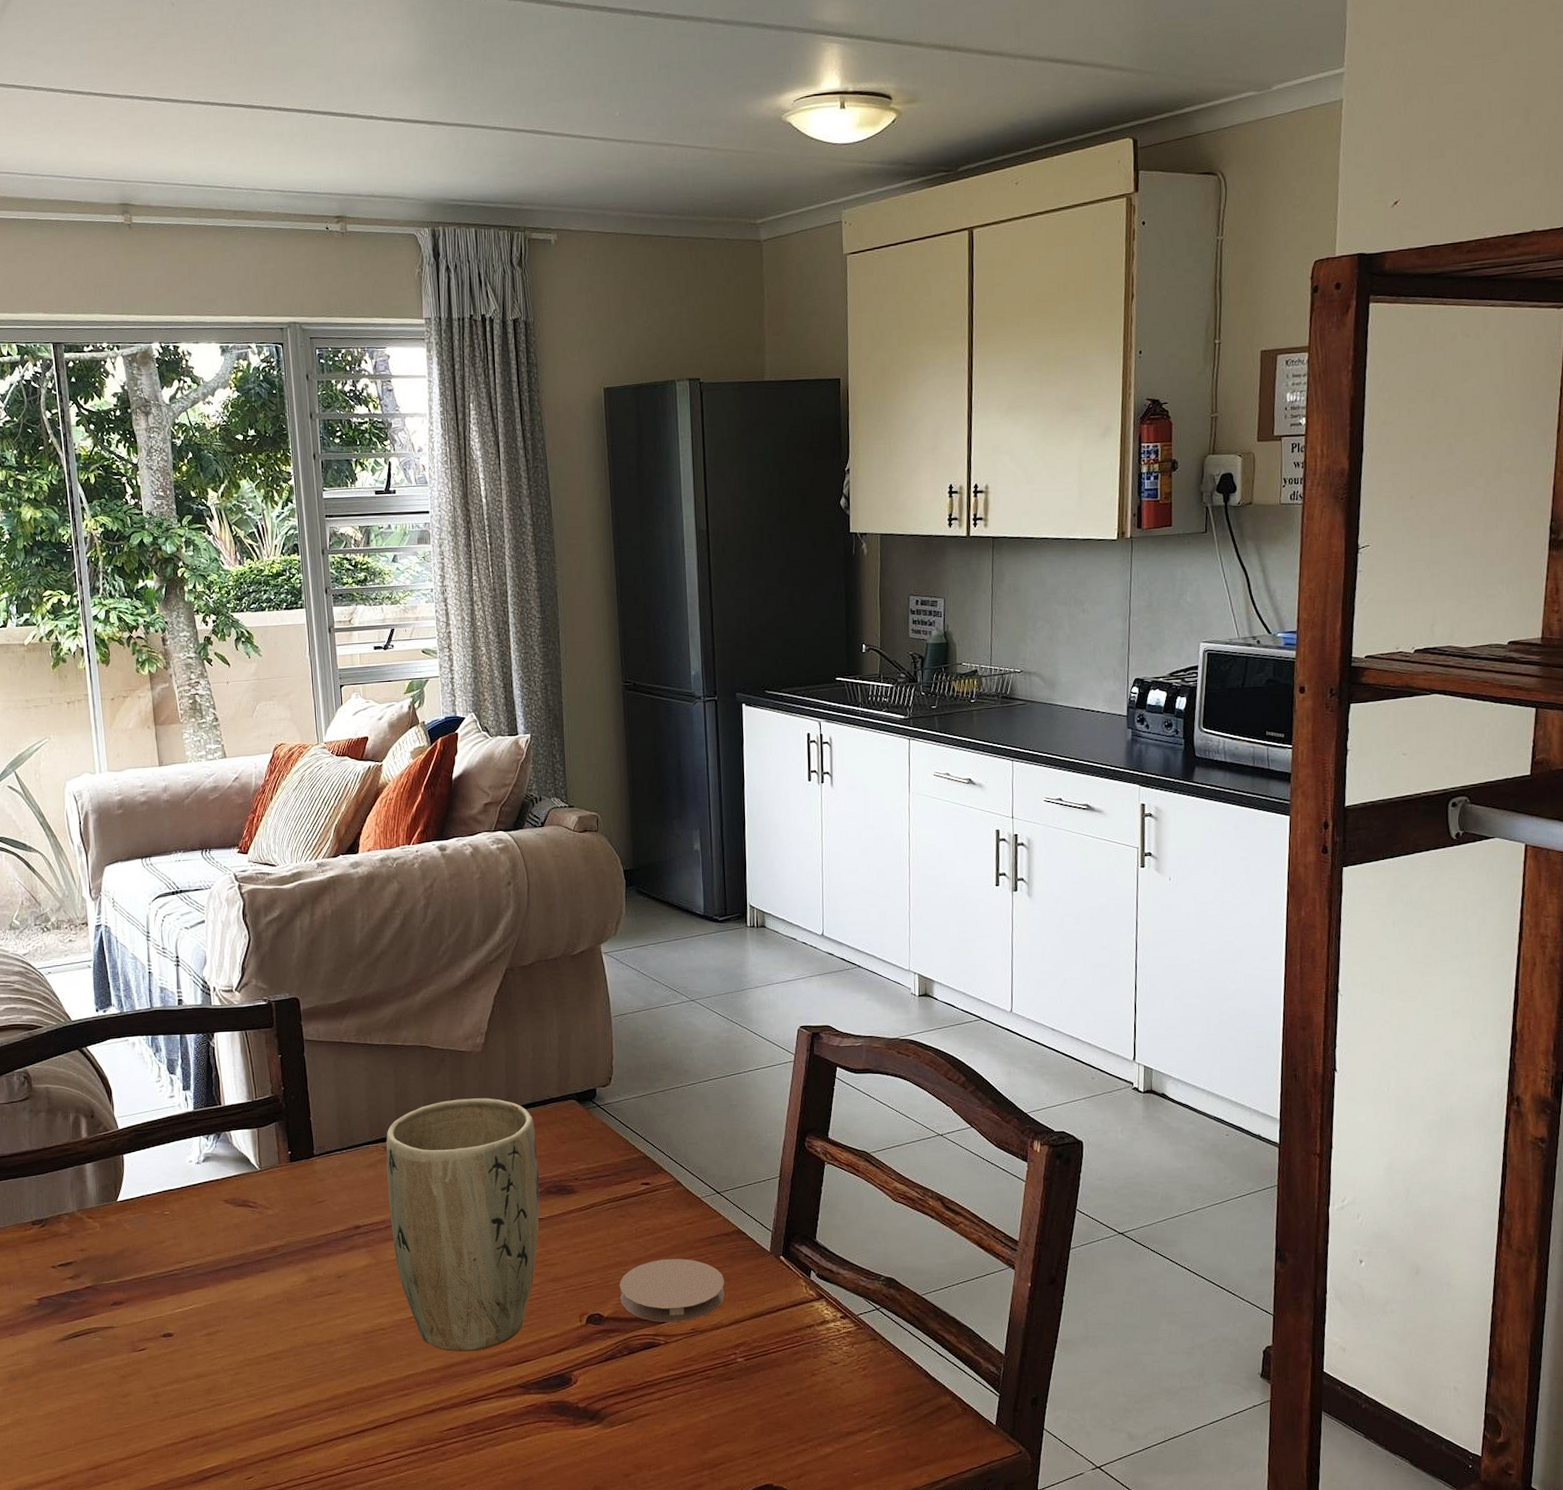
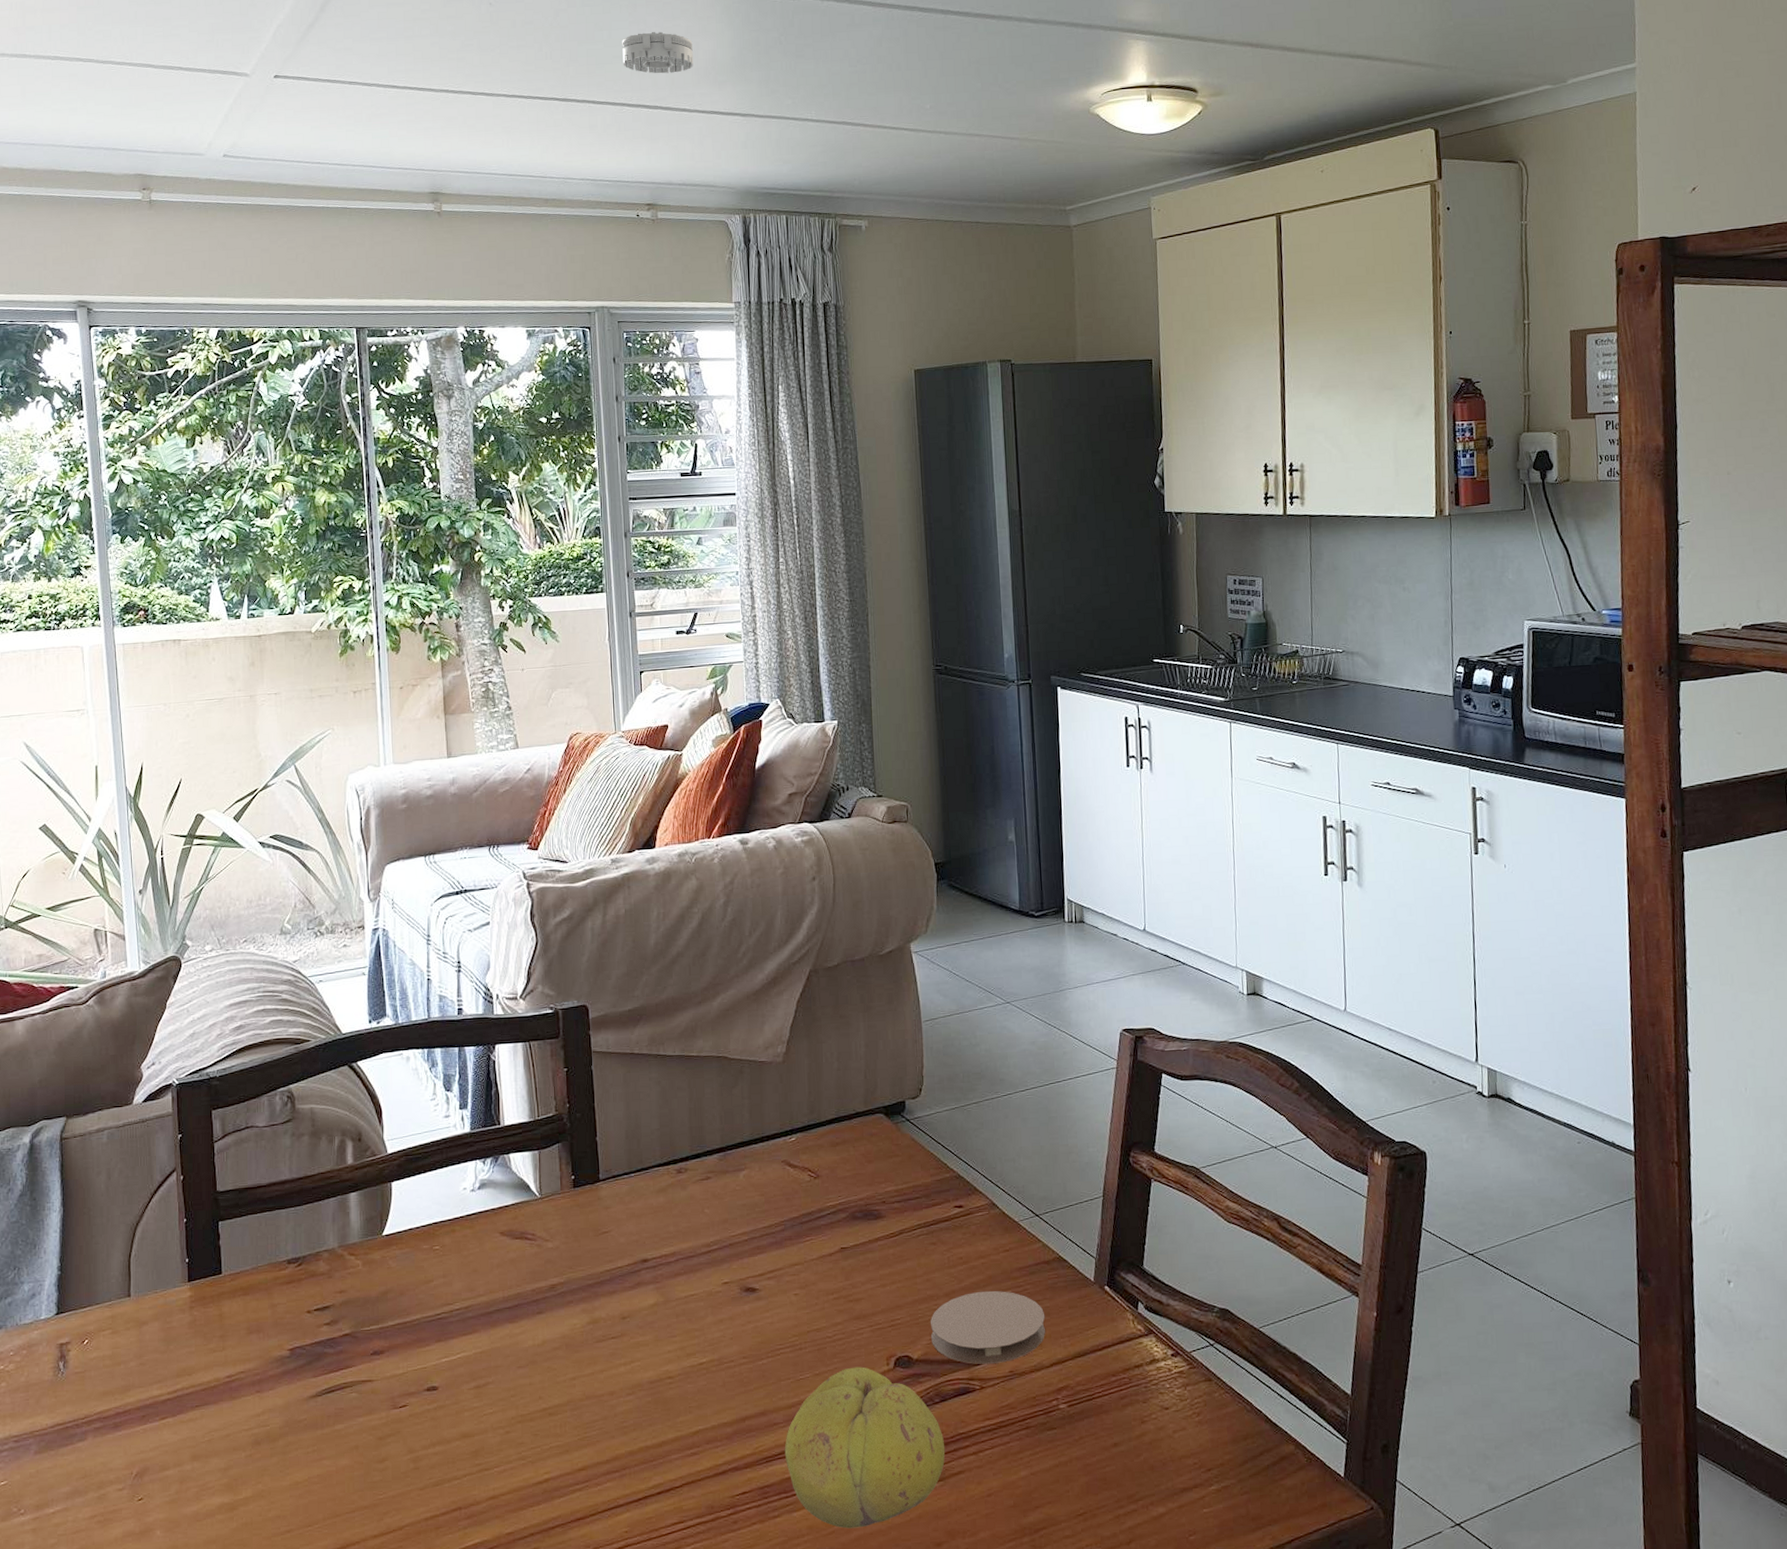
smoke detector: none [306,34,380,79] -> present [622,31,693,74]
plant pot: present [386,1098,540,1352] -> none [677,1113,844,1403]
fruit: none [487,1323,633,1461] -> present [784,1367,946,1529]

